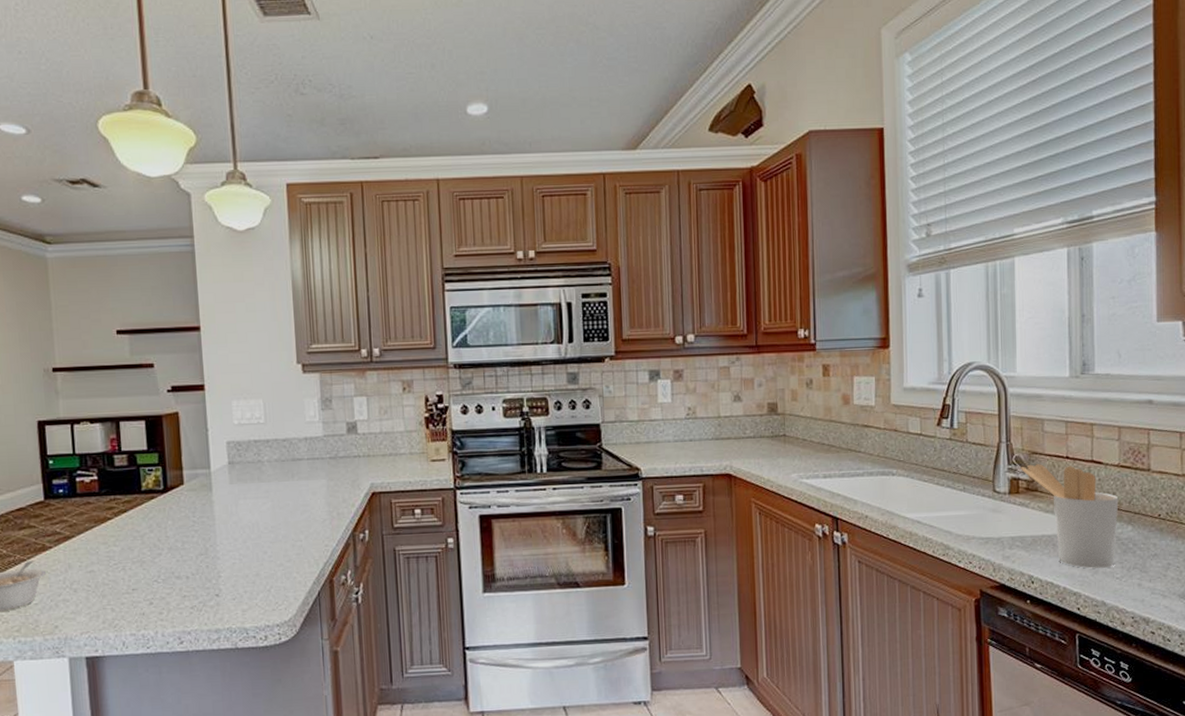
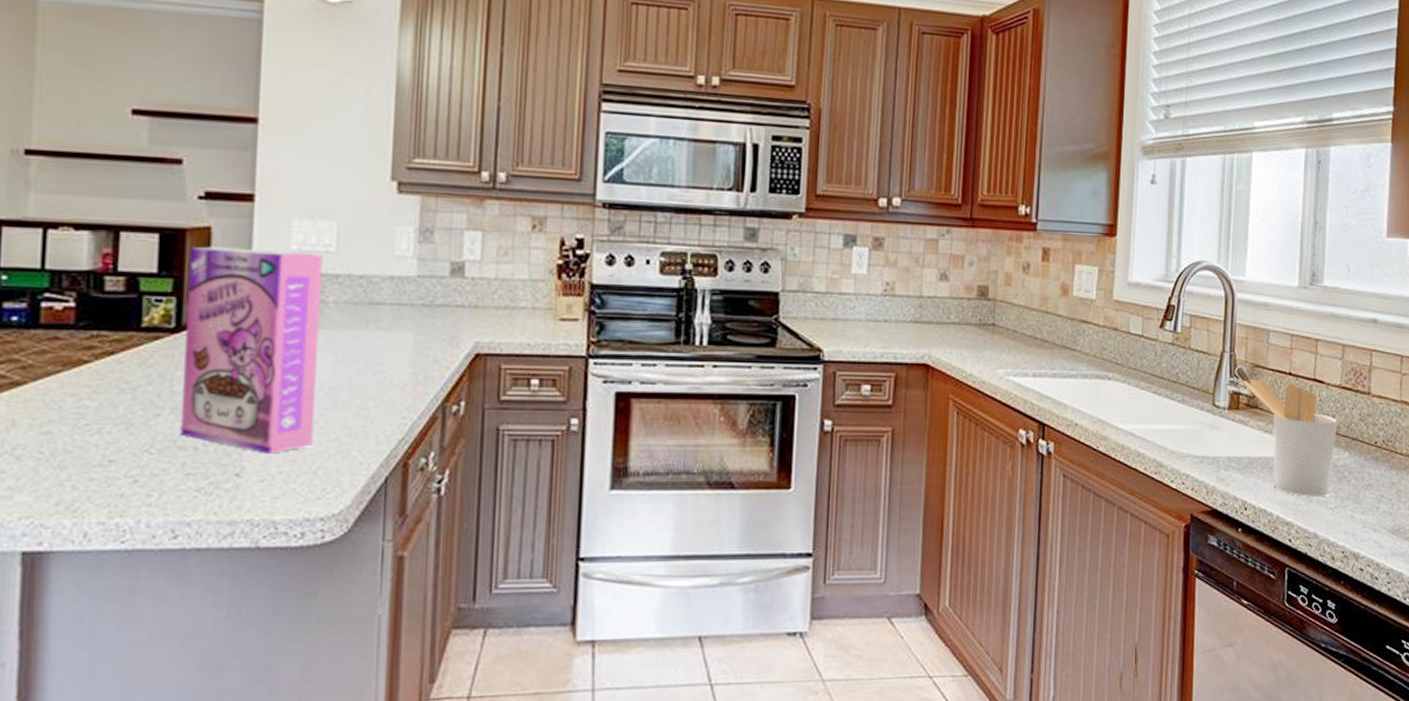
cereal box: none [166,425,265,579] -> present [179,246,323,454]

